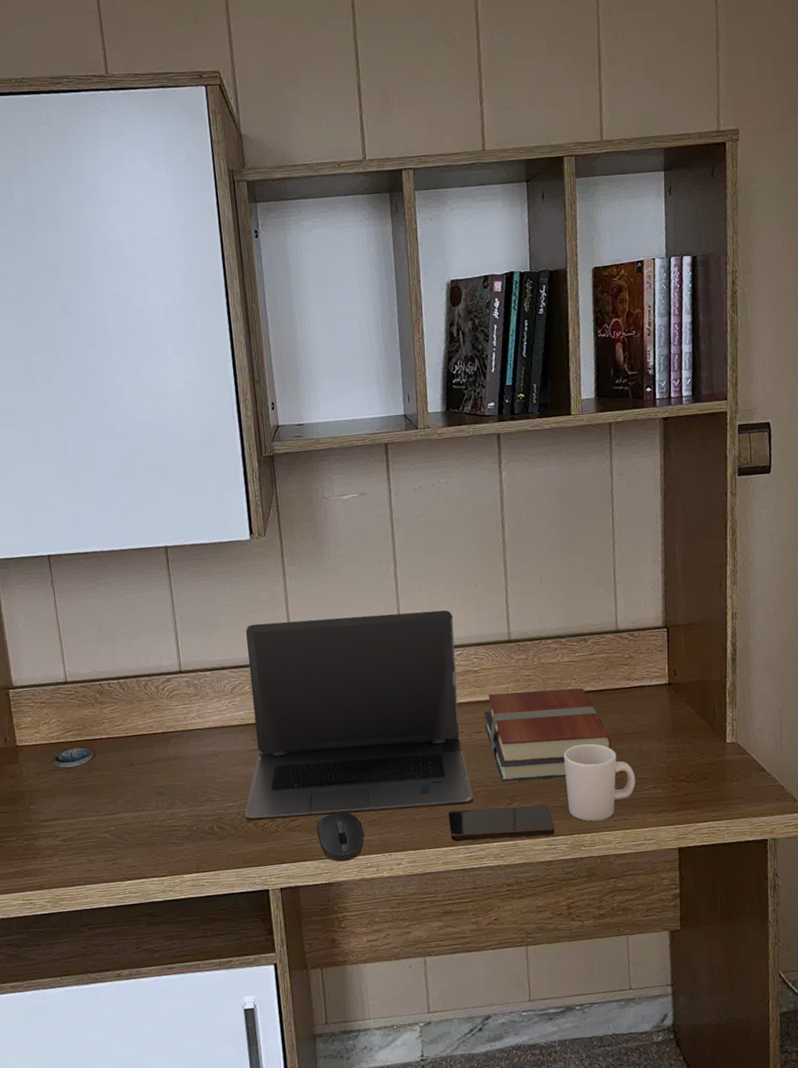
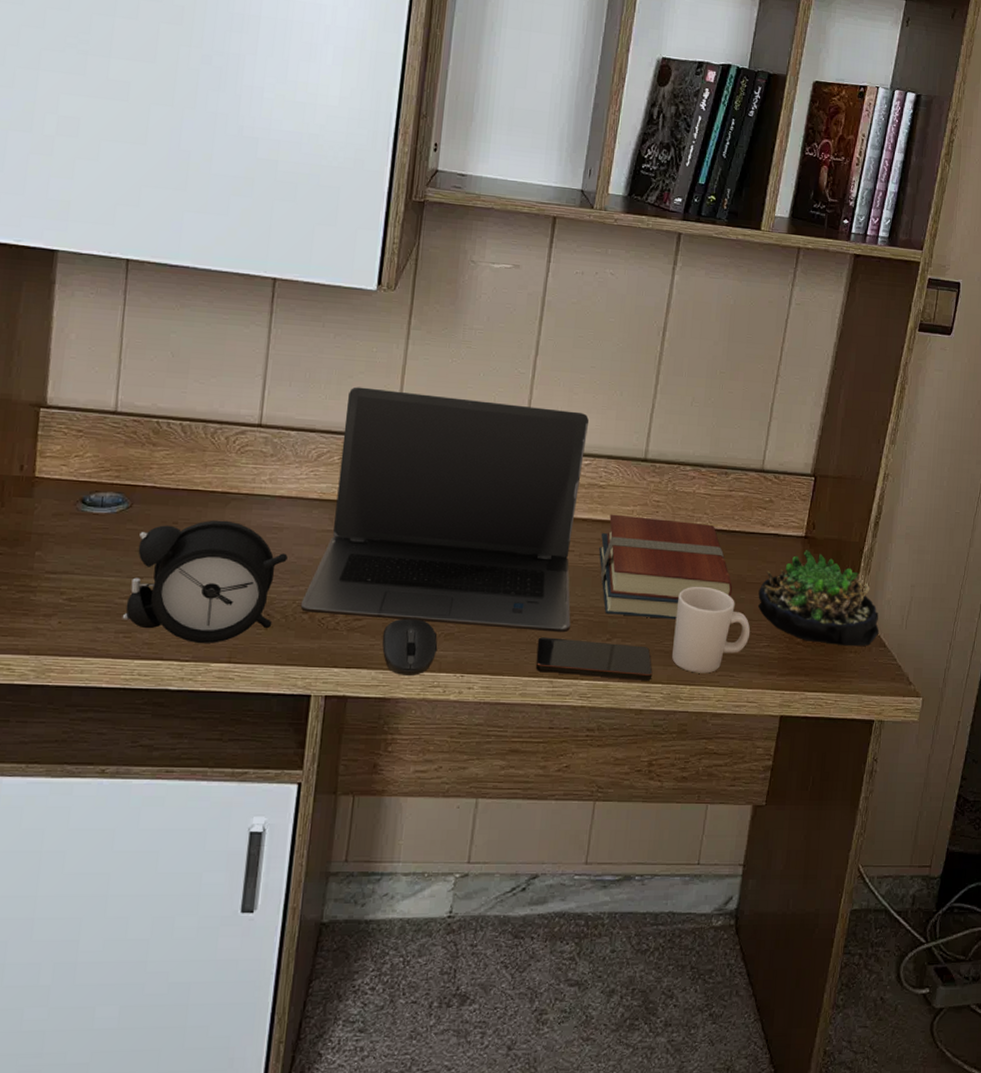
alarm clock: none [106,755,226,860] -> present [122,520,288,643]
succulent plant: none [635,695,757,778] -> present [758,550,880,646]

